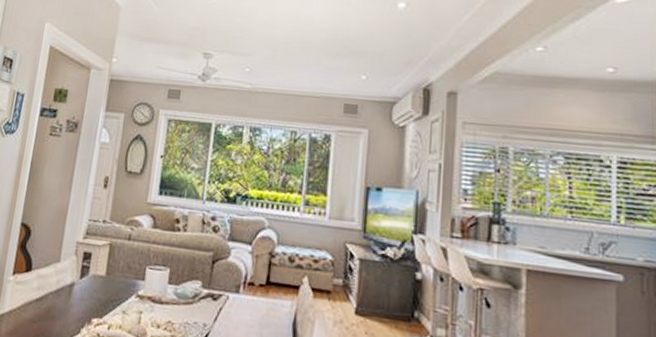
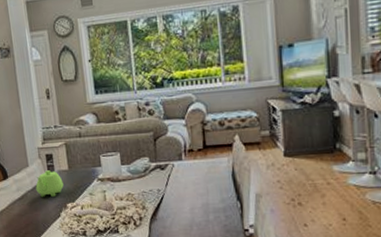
teapot: none [60,271,95,306] -> present [35,170,64,197]

